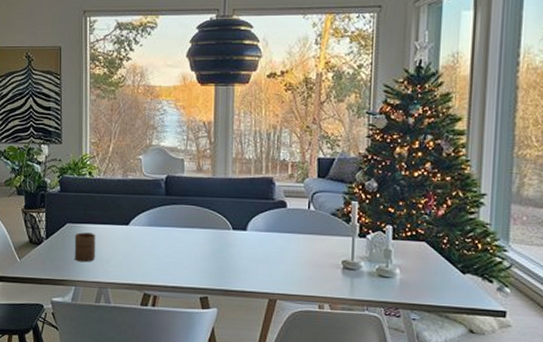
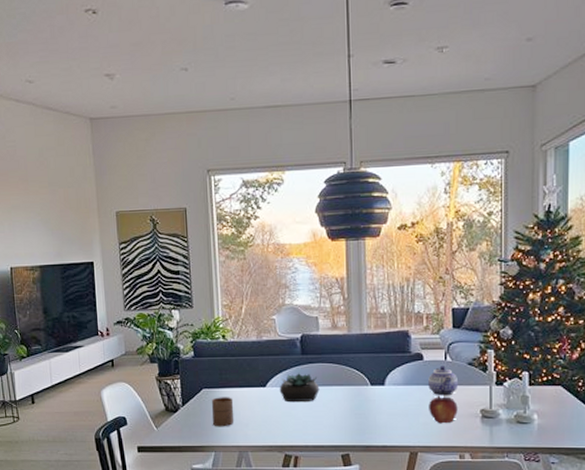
succulent plant: none [142,213,182,243] -> present [279,373,320,403]
teapot: none [290,214,320,245] -> present [428,366,457,396]
fruit: none [290,243,319,273] -> present [429,395,458,424]

